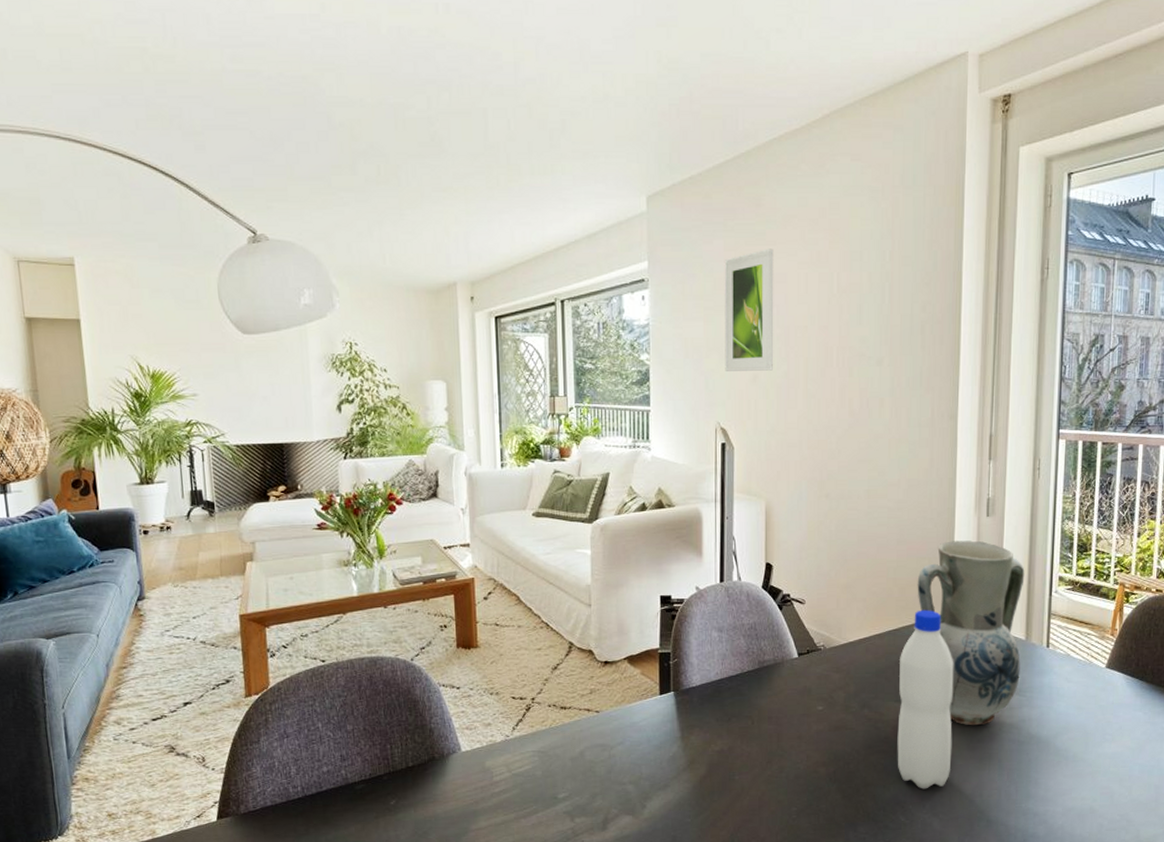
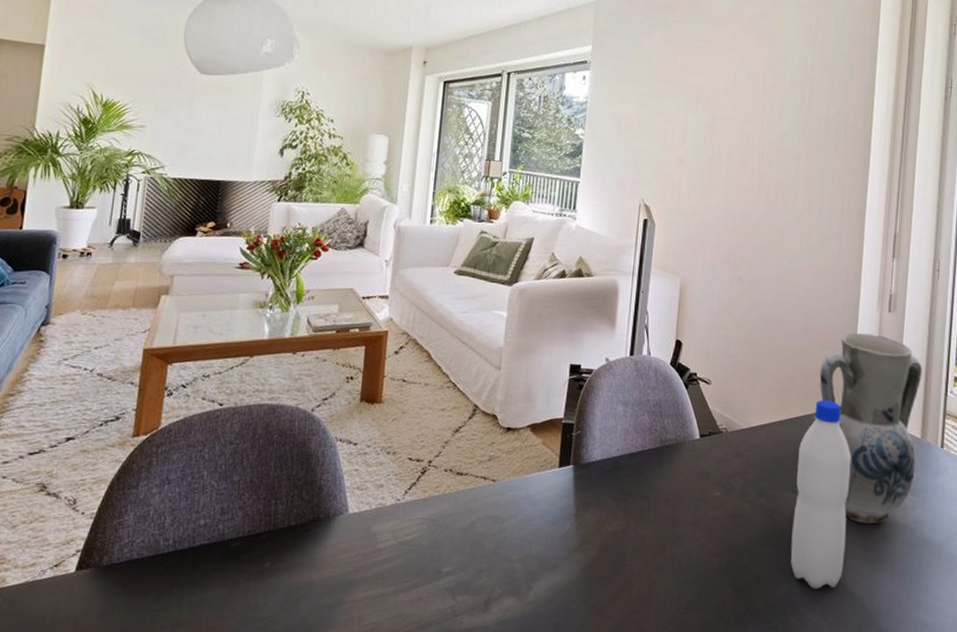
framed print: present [724,248,774,371] -> none [653,45,707,156]

